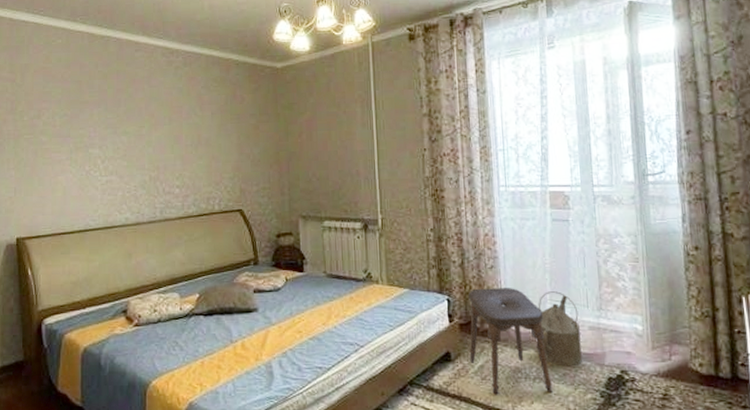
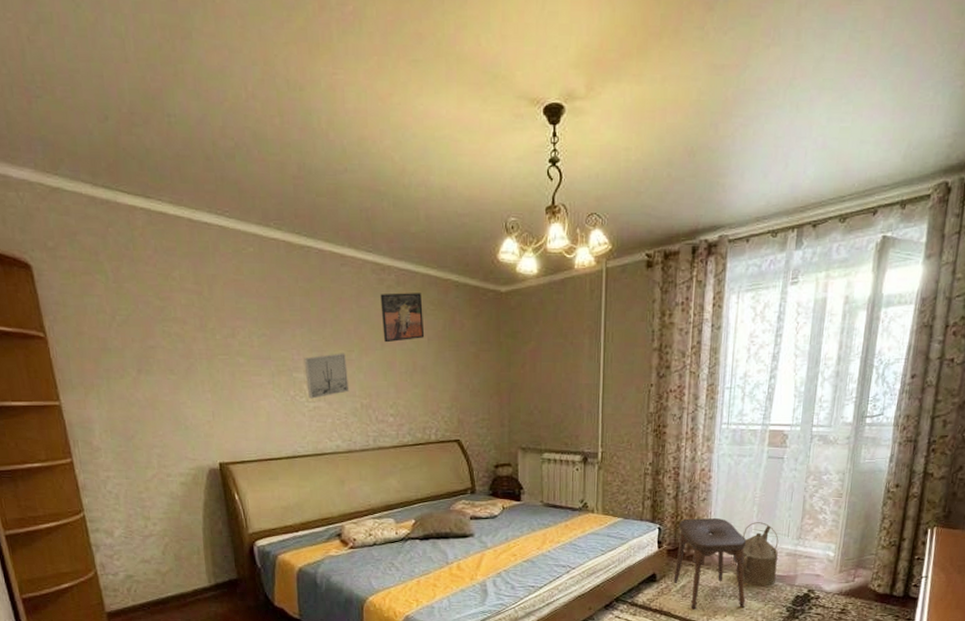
wall art: none [99,129,139,173] -> present [304,353,350,399]
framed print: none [169,72,209,118] -> present [380,293,425,343]

